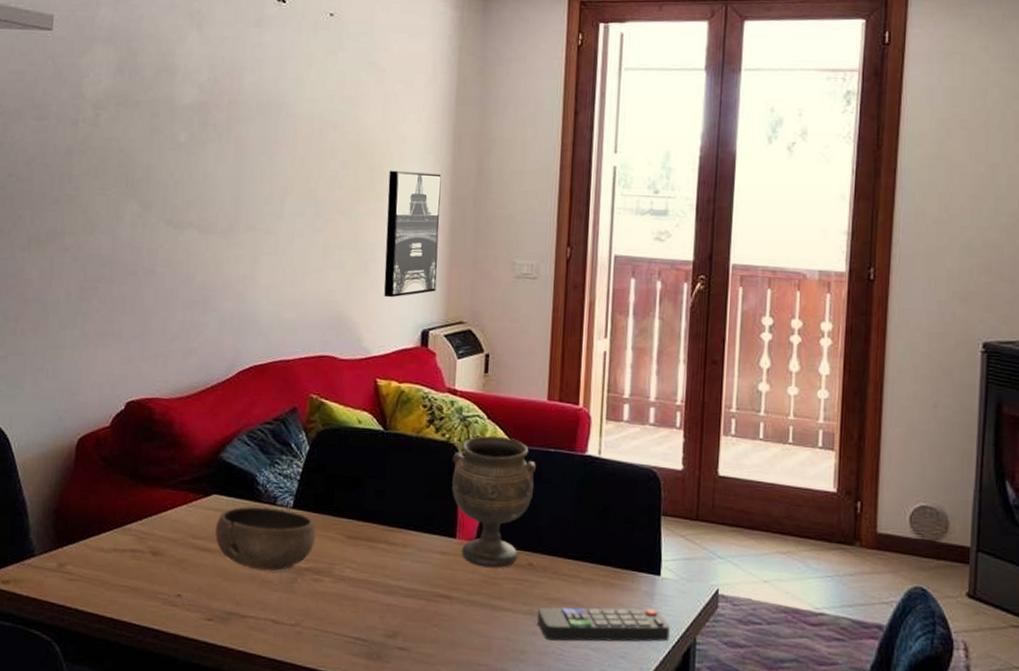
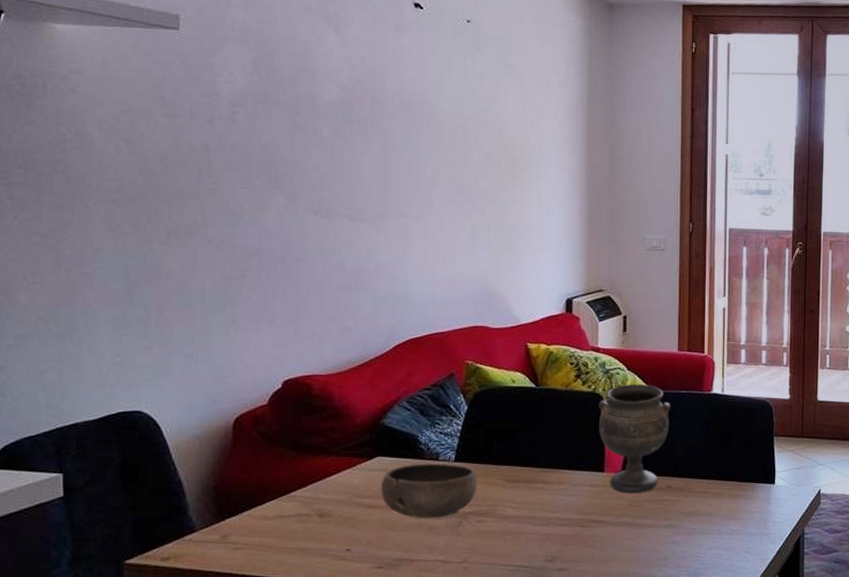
wall art: present [384,170,442,298] -> none [529,160,578,272]
remote control: present [537,607,670,642] -> none [676,511,784,546]

